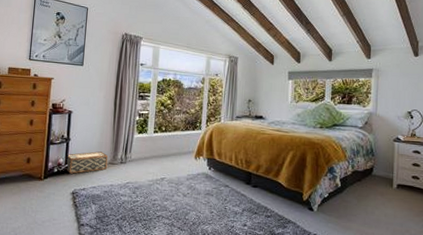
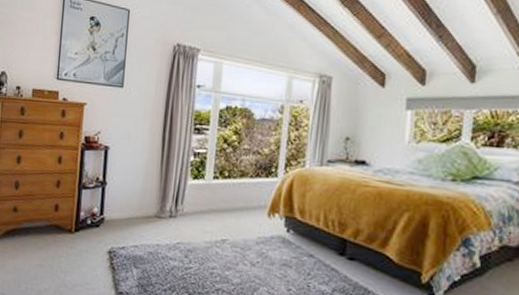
woven basket: present [65,151,109,174] -> none [100,200,154,228]

